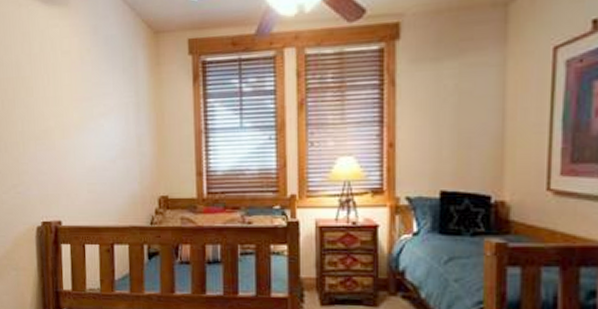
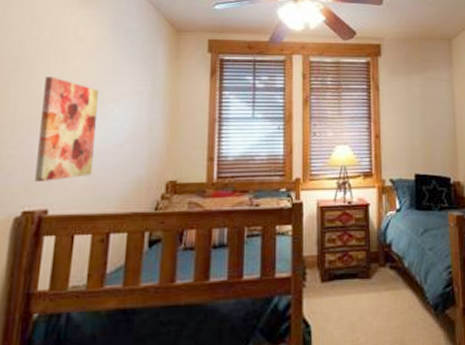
wall art: none [42,94,92,195] -> present [35,77,98,181]

